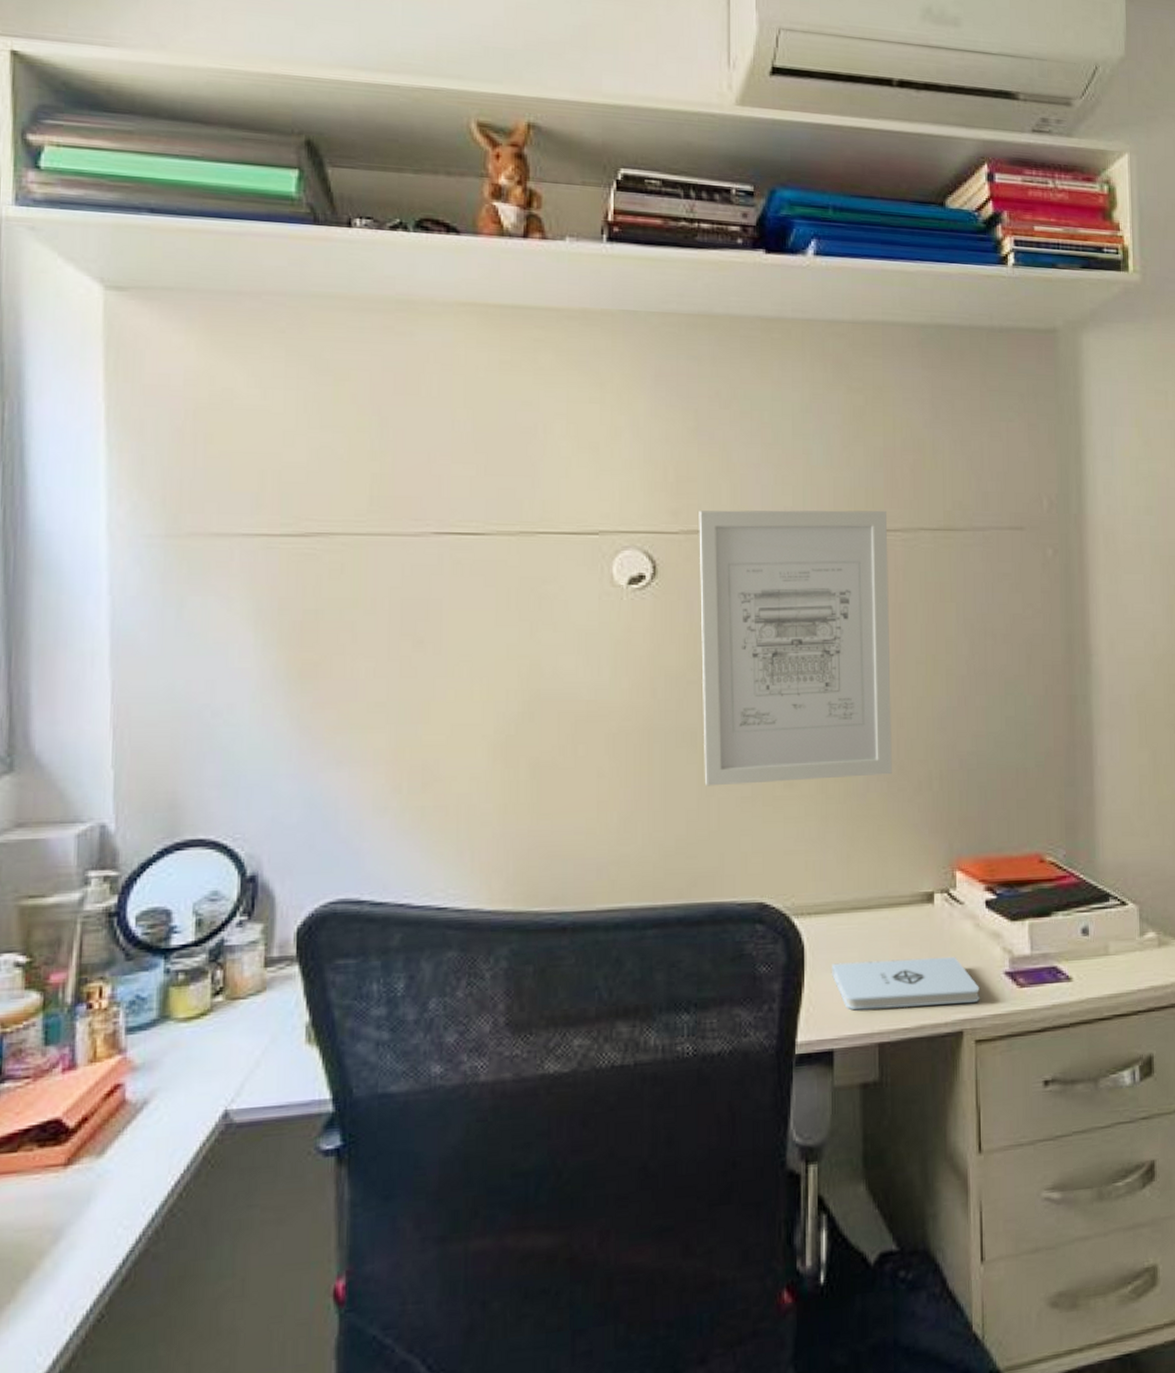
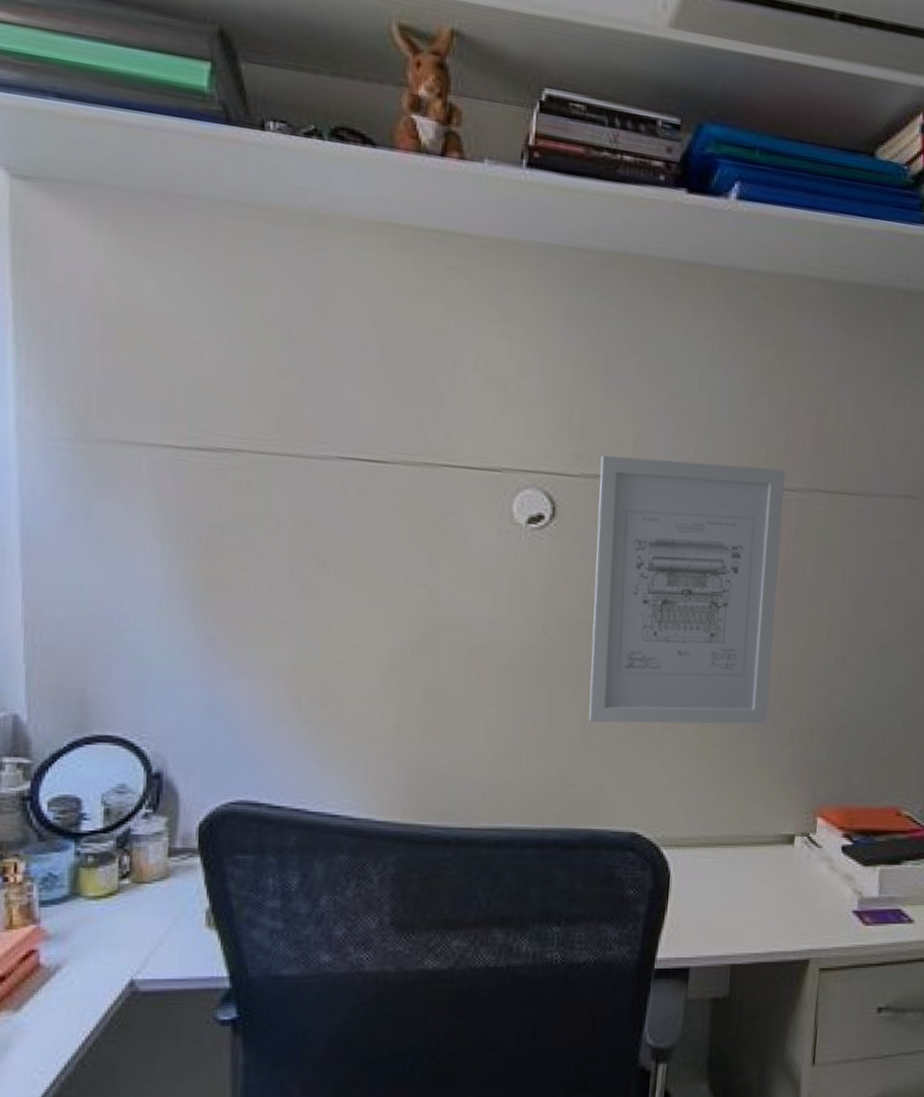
notepad: present [832,956,980,1011] -> none [694,892,828,935]

